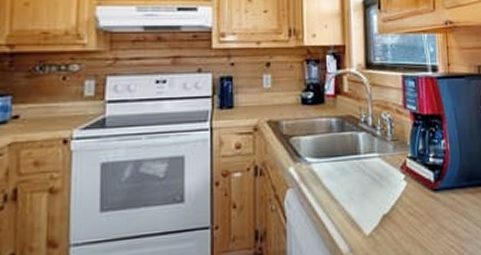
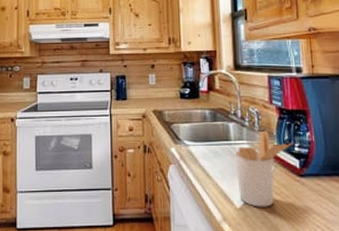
utensil holder: none [364,139,428,232] -> present [234,130,293,207]

